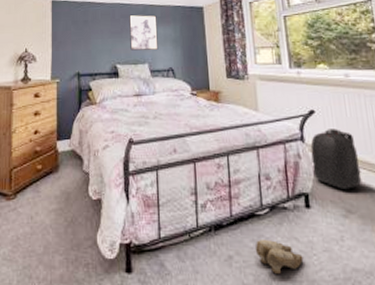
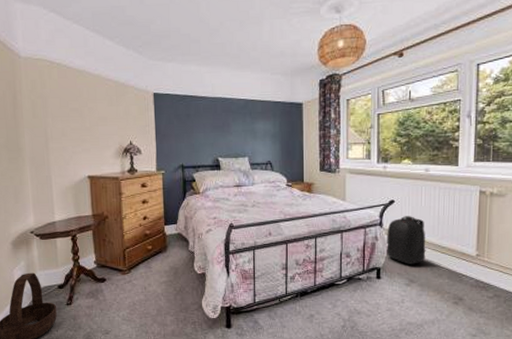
wall art: present [129,14,158,51] -> none [231,109,258,145]
slippers: present [255,239,304,275] -> none [332,302,370,328]

